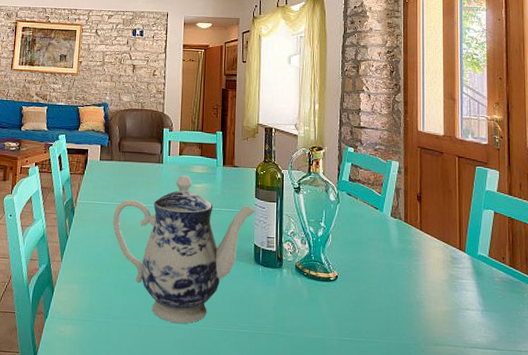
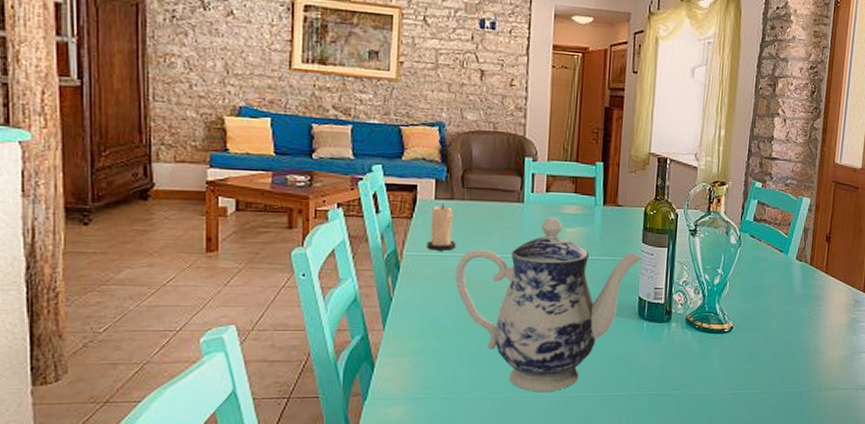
candle: none [93,164,114,200] -> present [426,204,456,251]

